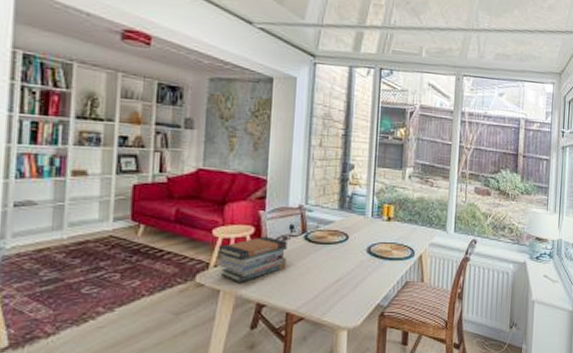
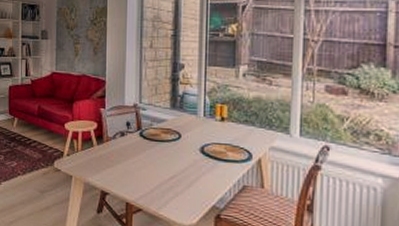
book stack: present [218,236,287,282] -> none [69,131,125,171]

